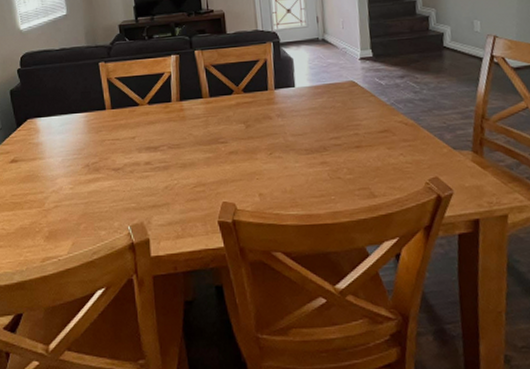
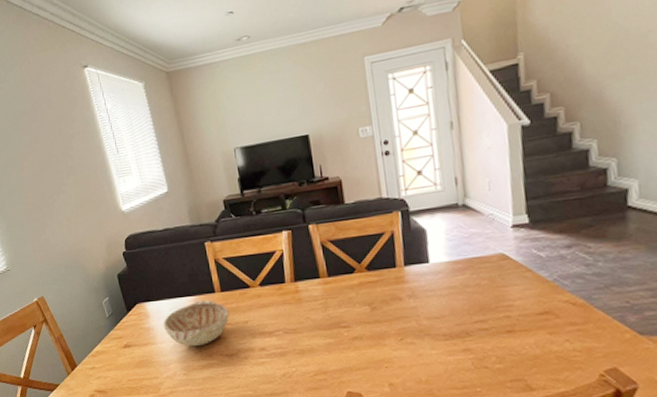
decorative bowl: none [52,116,118,161] -> present [163,299,229,346]

